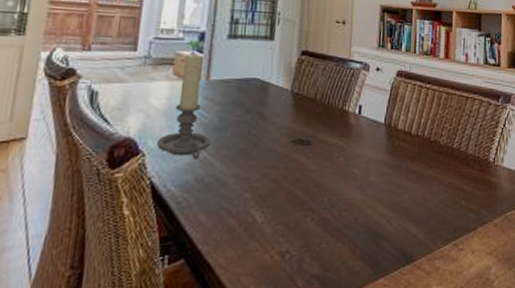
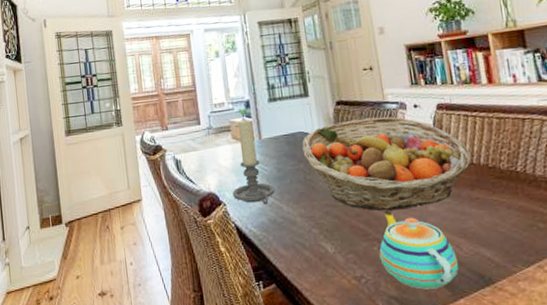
fruit basket: none [253,73,418,178] -> present [302,116,472,211]
teapot: none [310,176,386,268] -> present [379,209,459,290]

